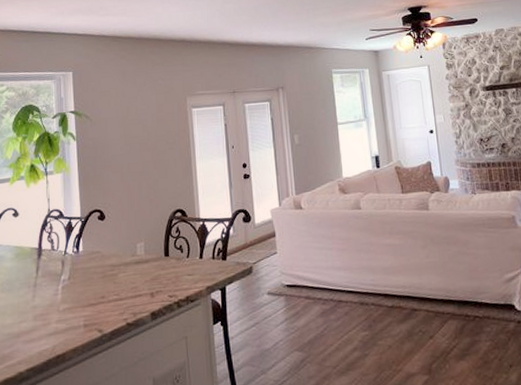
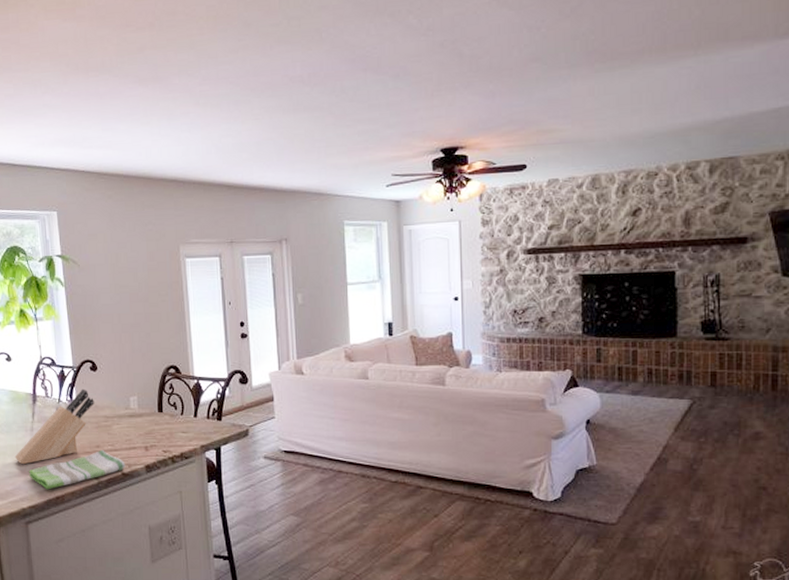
knife block: none [15,238,101,324] -> present [15,388,94,465]
dish towel: none [29,300,131,349] -> present [29,449,126,490]

